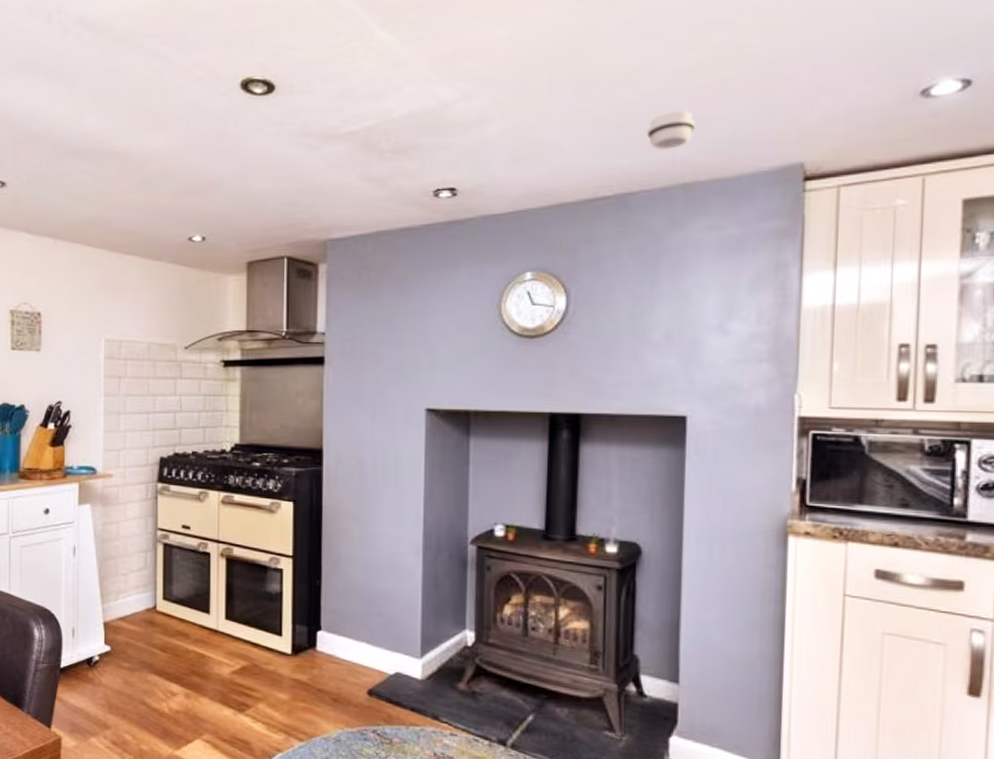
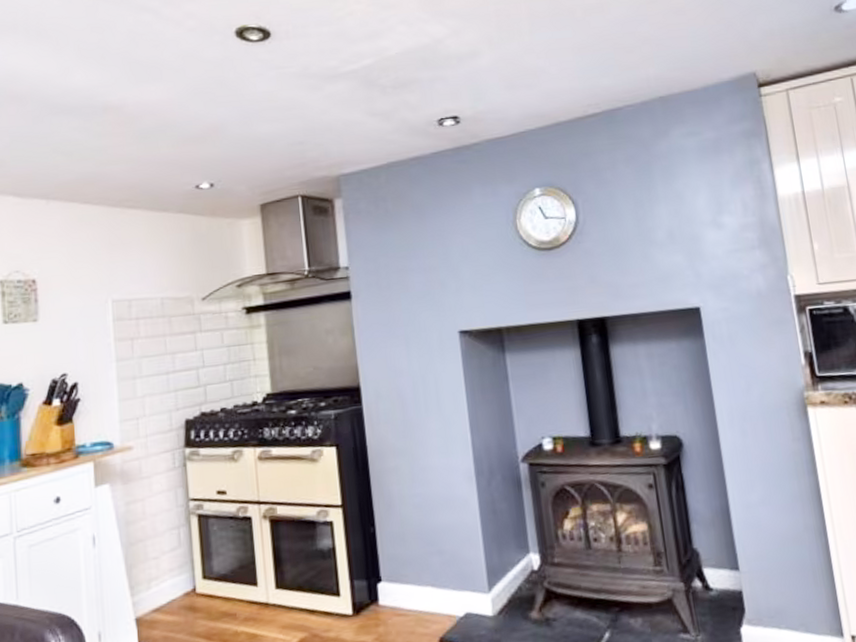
smoke detector: present [646,110,696,151] -> none [620,34,662,70]

